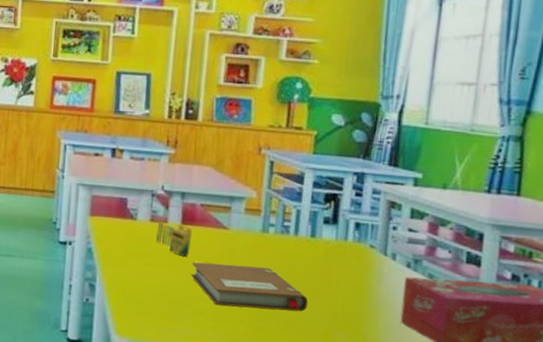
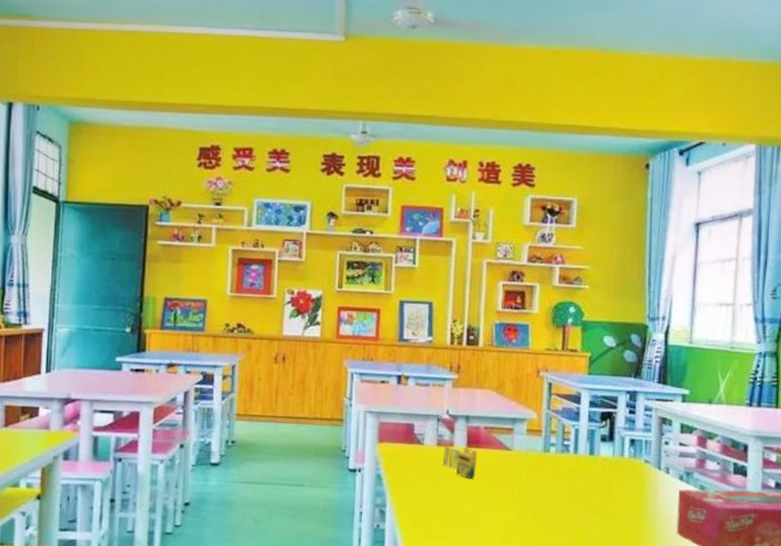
notebook: present [191,262,309,312] -> none [478,484,590,528]

